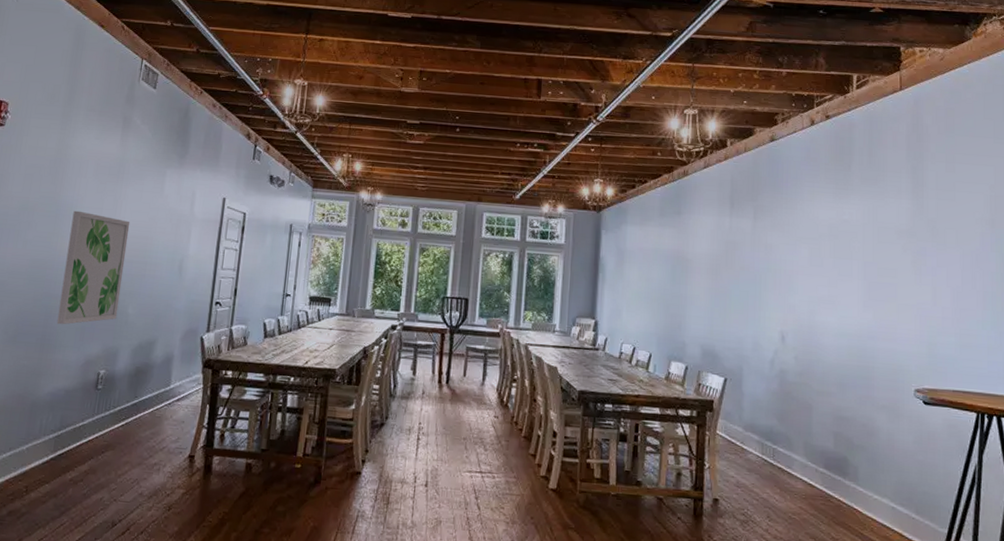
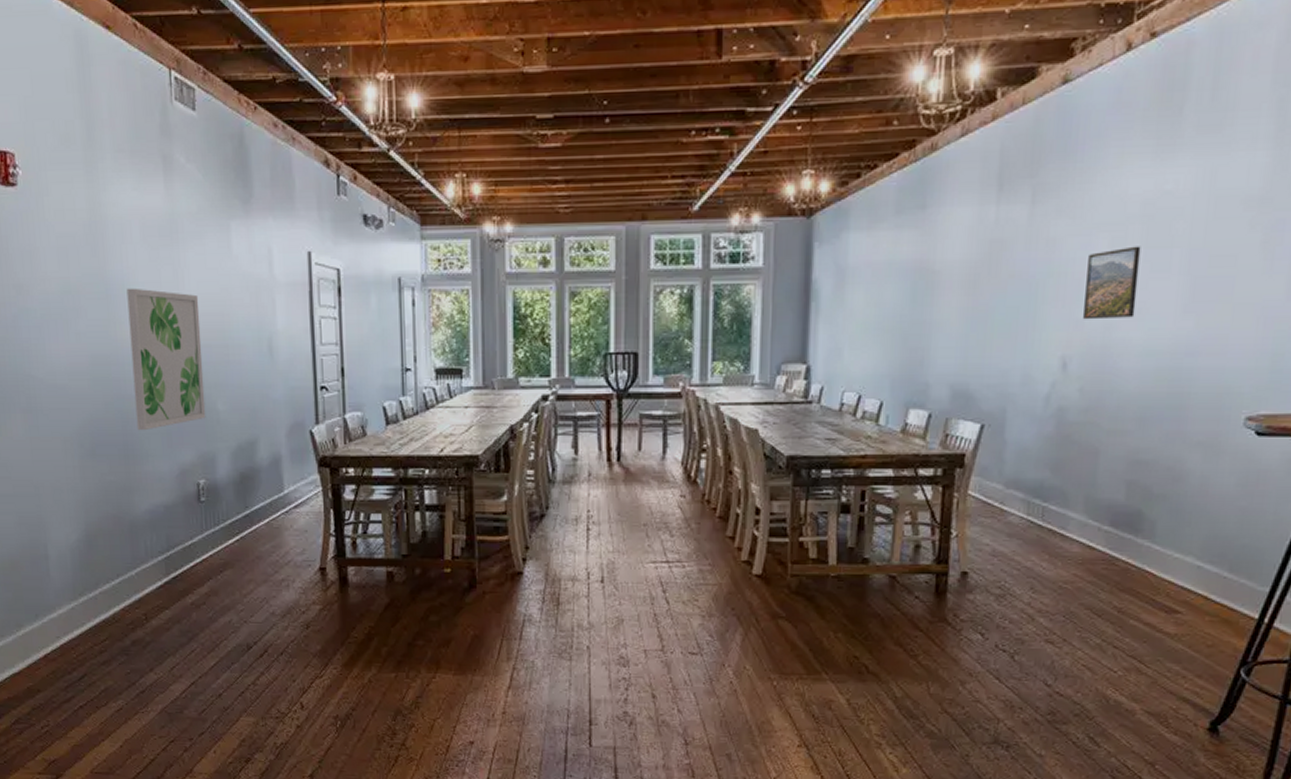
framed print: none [794,256,831,307] -> present [1083,246,1141,320]

